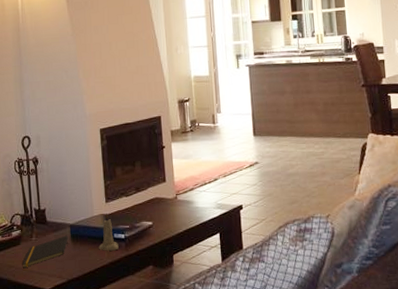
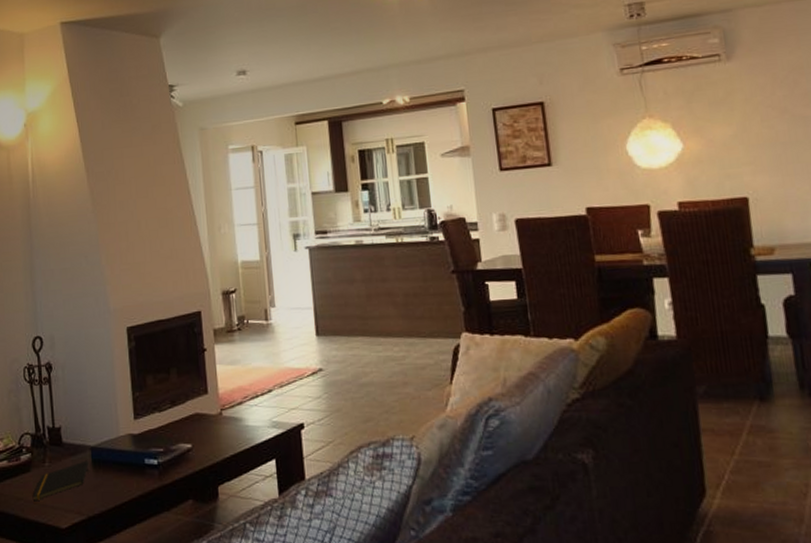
candle: present [99,213,119,251] -> none [126,432,151,481]

